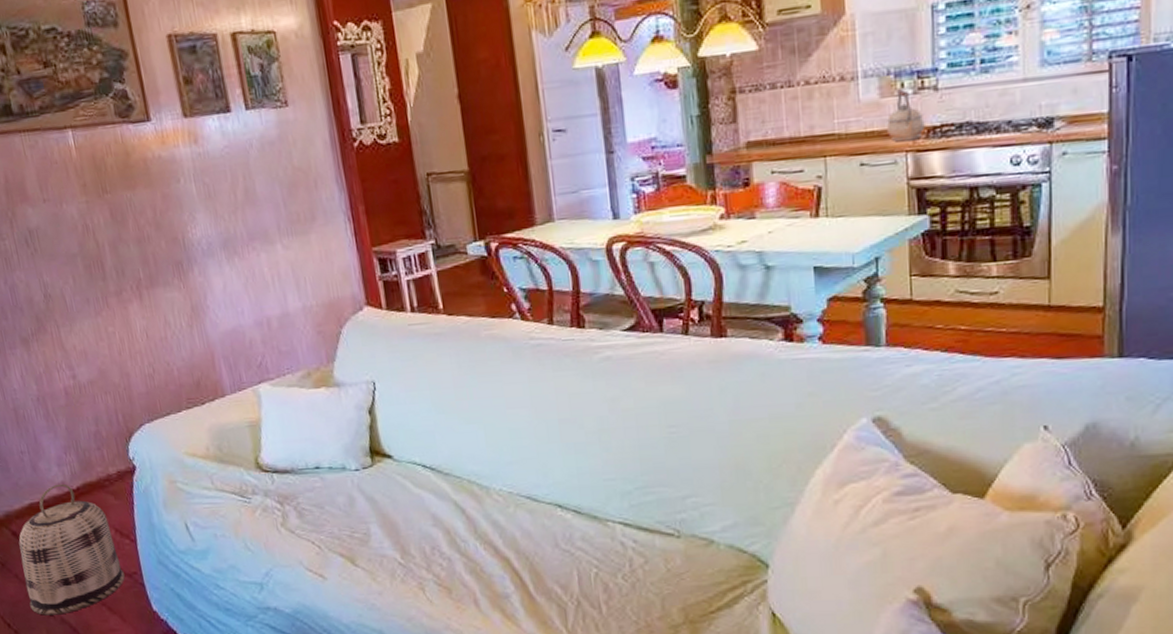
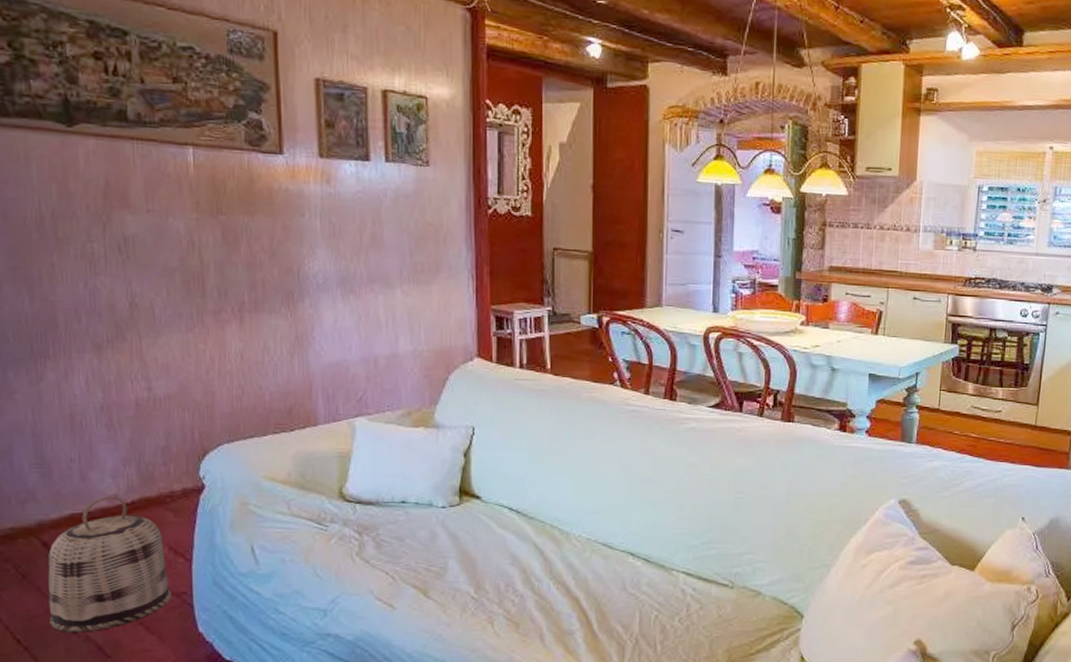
kettle: present [886,89,925,142] -> none [935,245,964,286]

